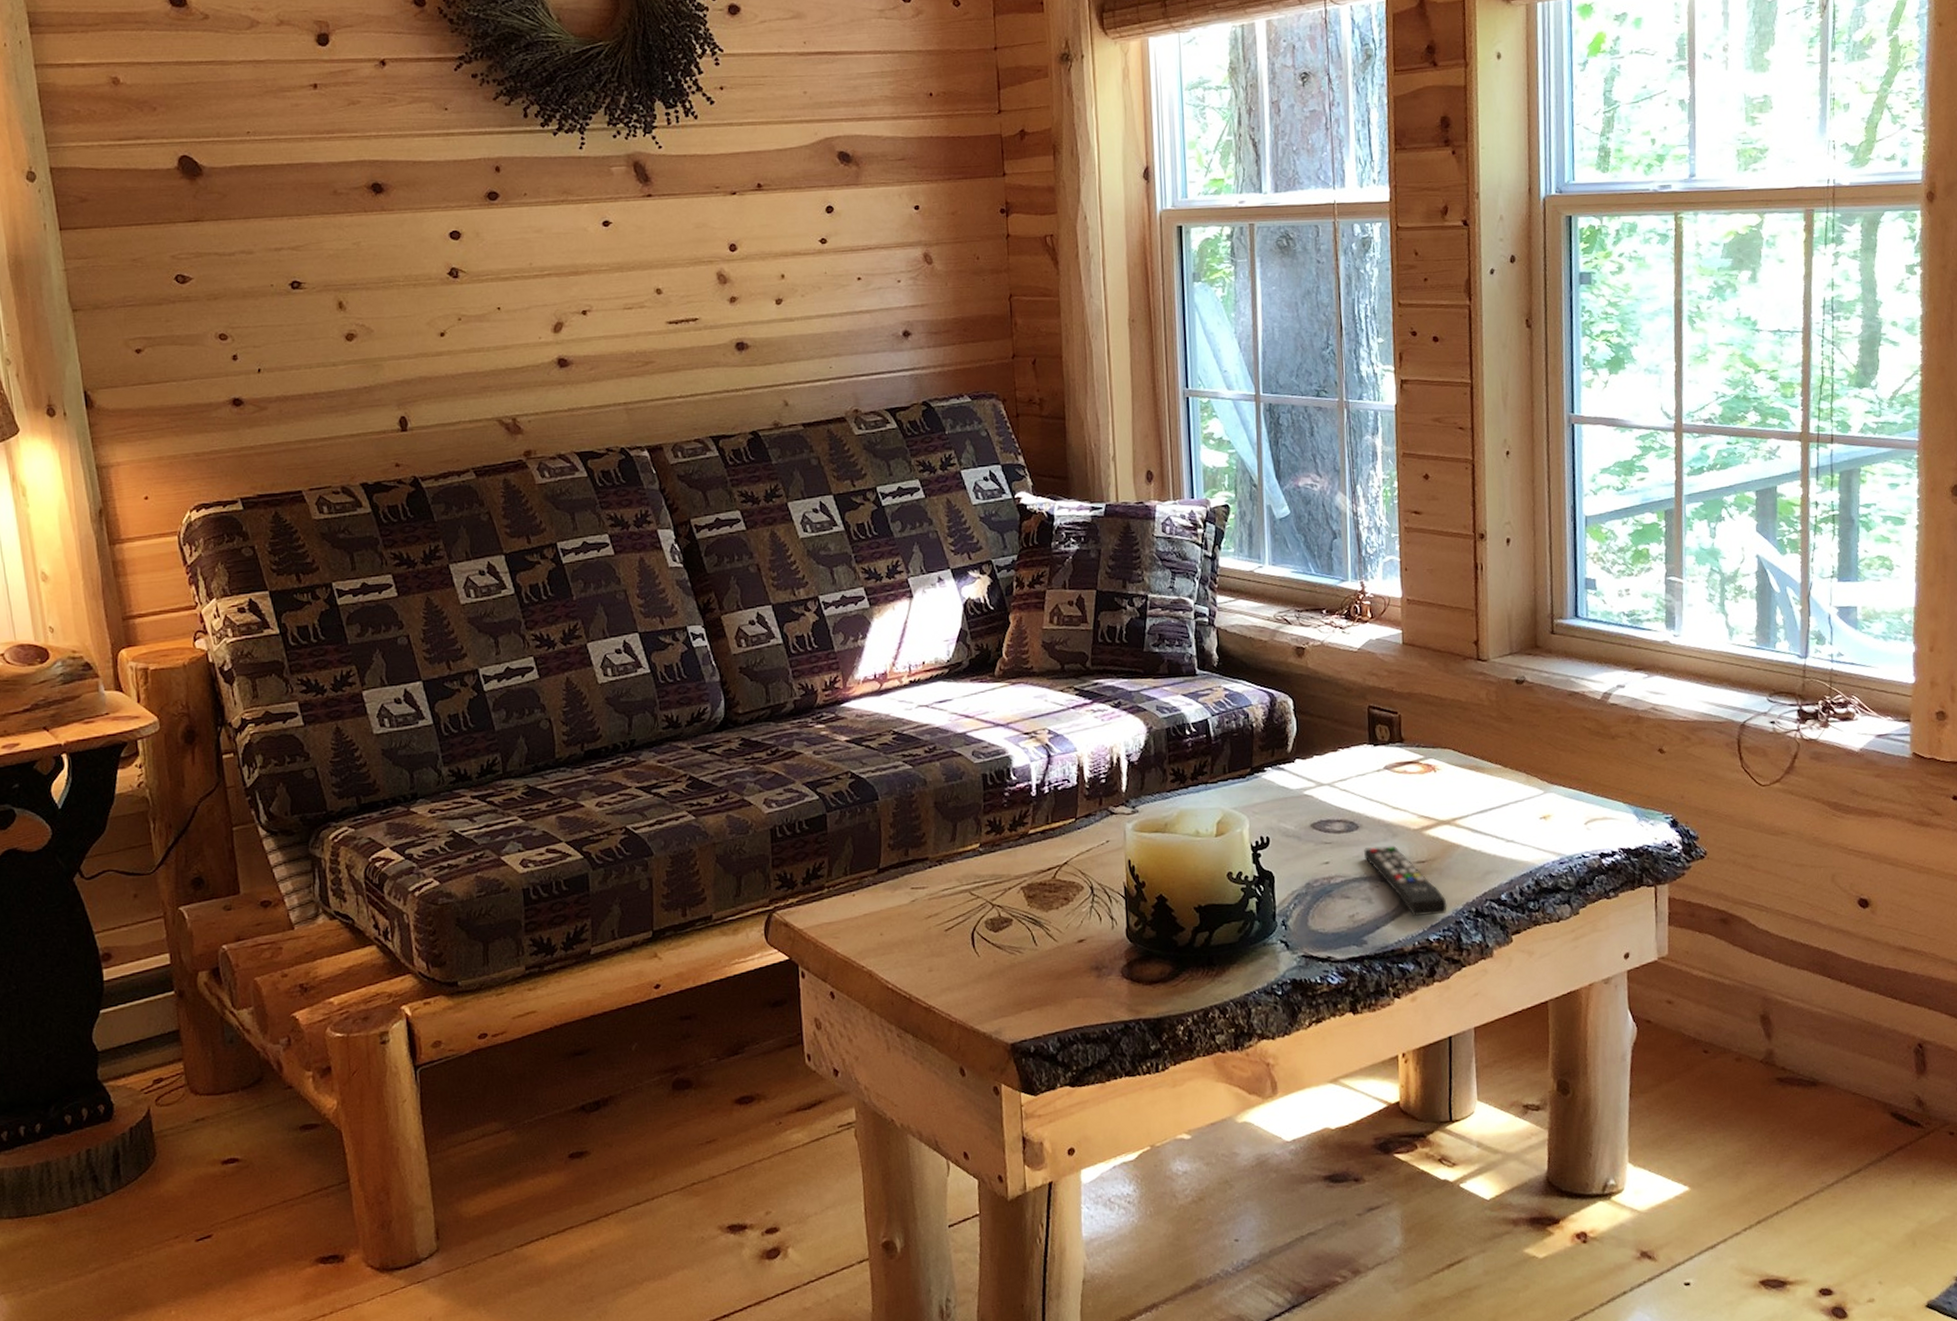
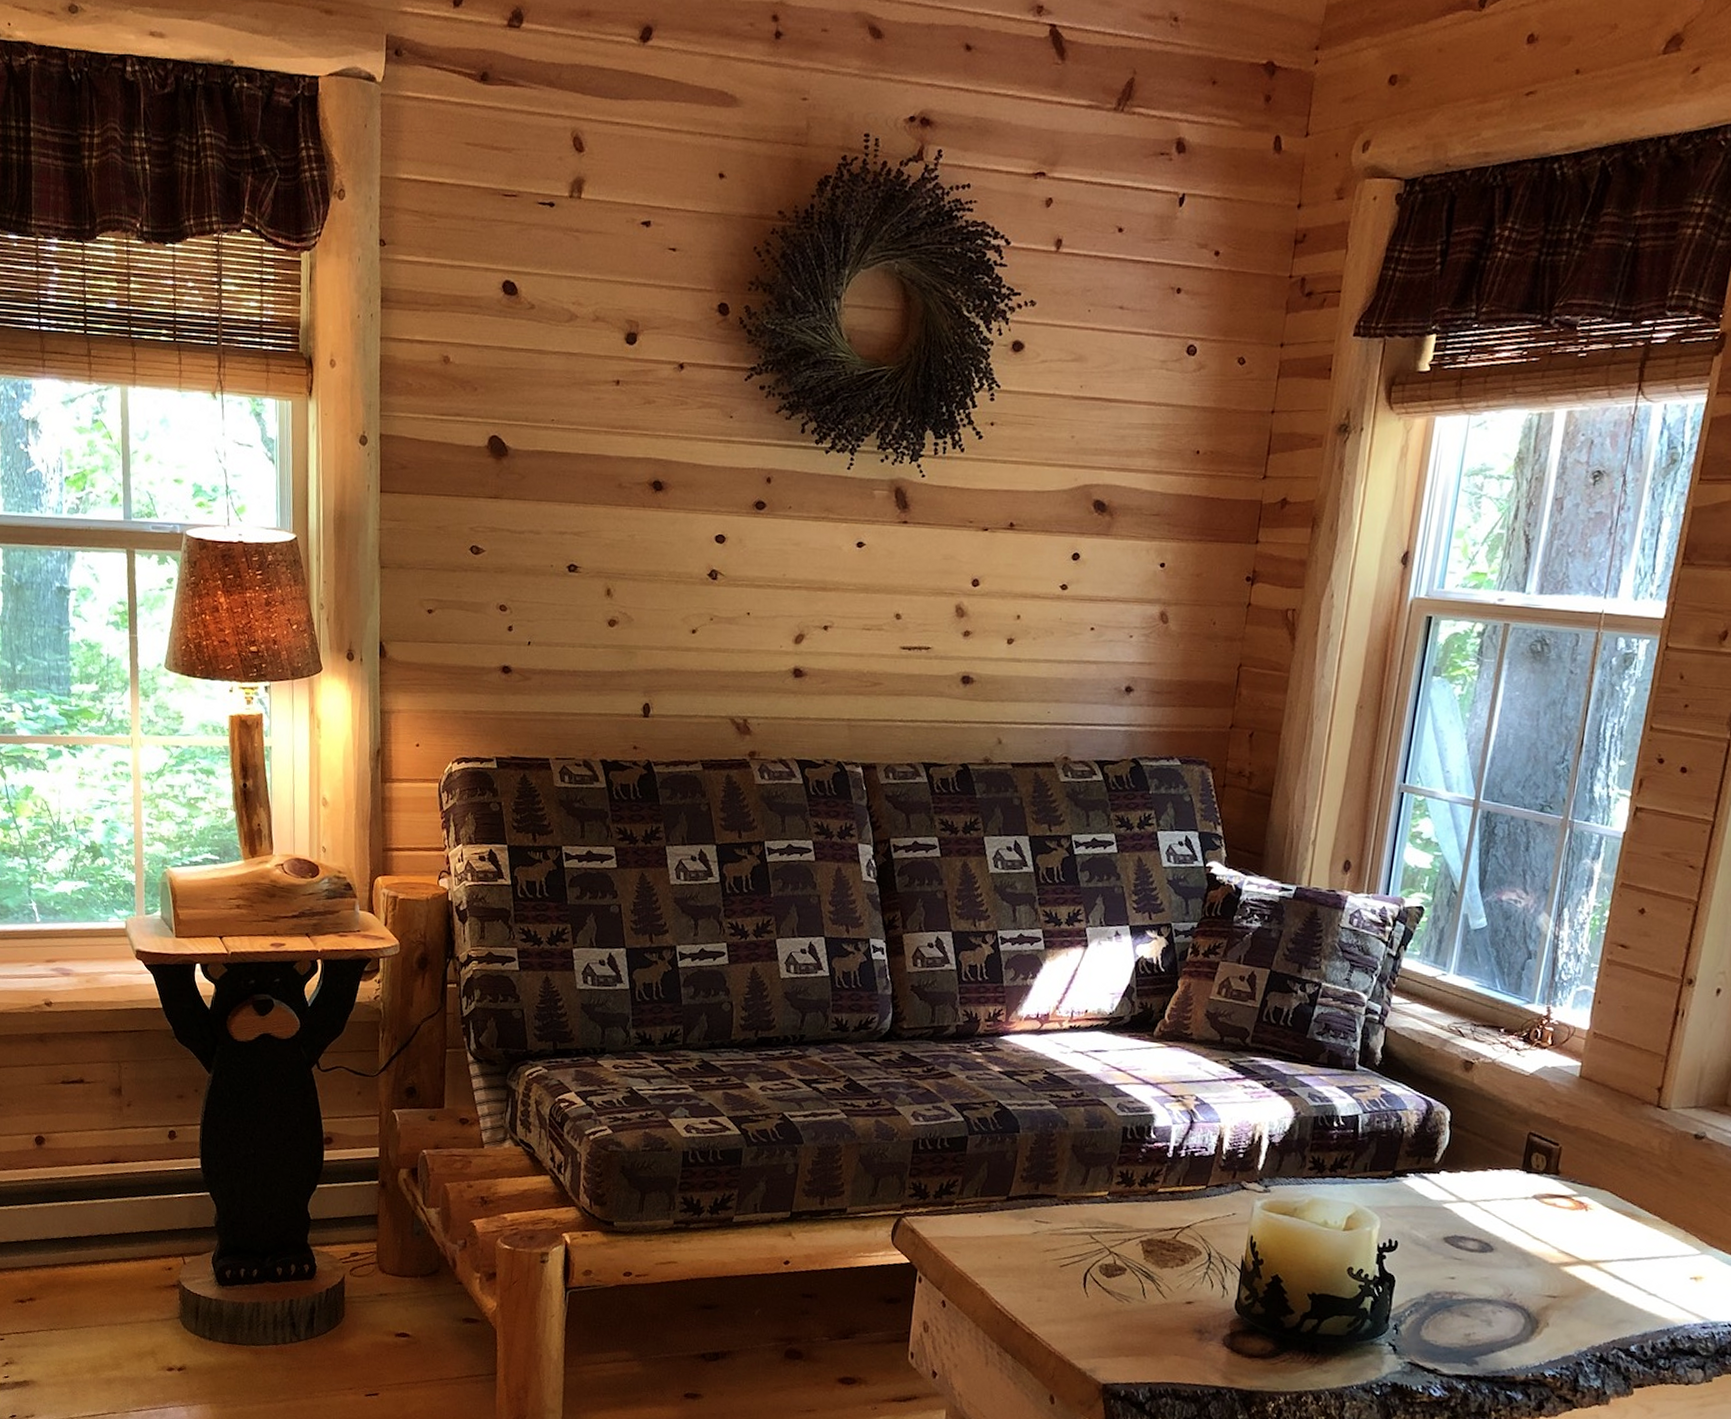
remote control: present [1364,845,1447,917] -> none [1493,1271,1571,1352]

